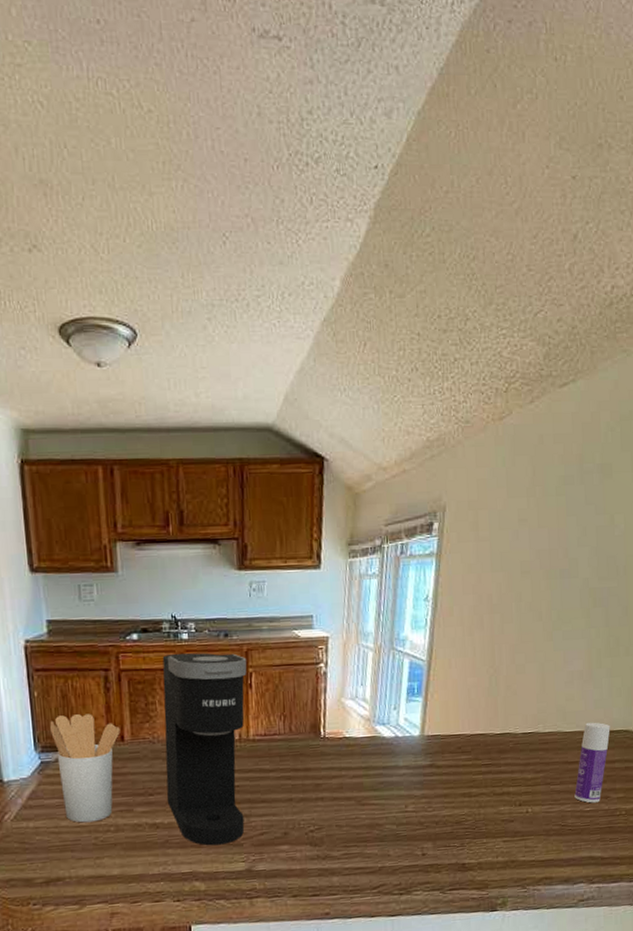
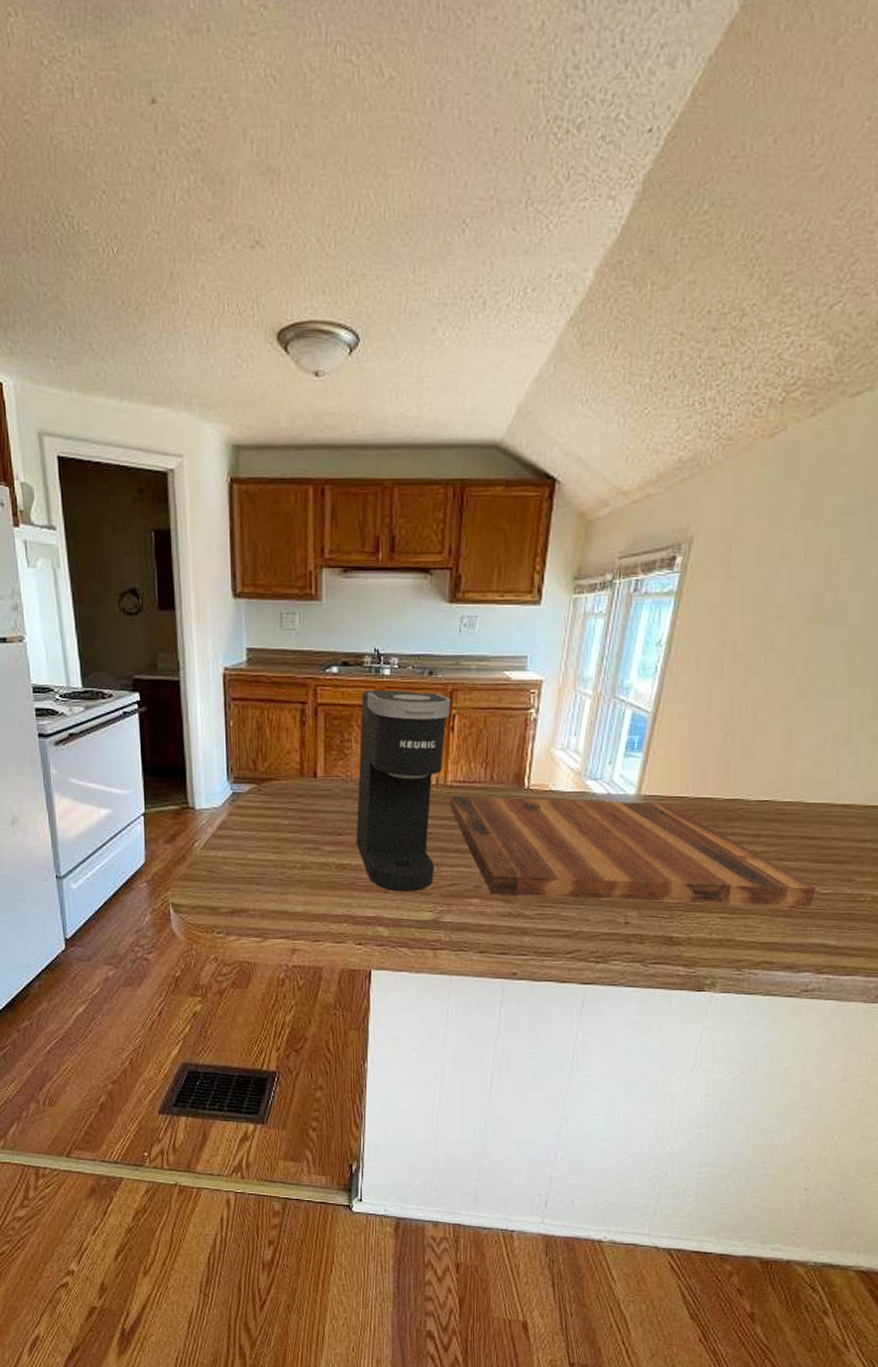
utensil holder: present [50,713,120,823] -> none [244,747,313,857]
cutting board: none [254,741,580,840] -> present [450,796,816,907]
bottle: present [574,722,610,803] -> none [811,794,865,885]

